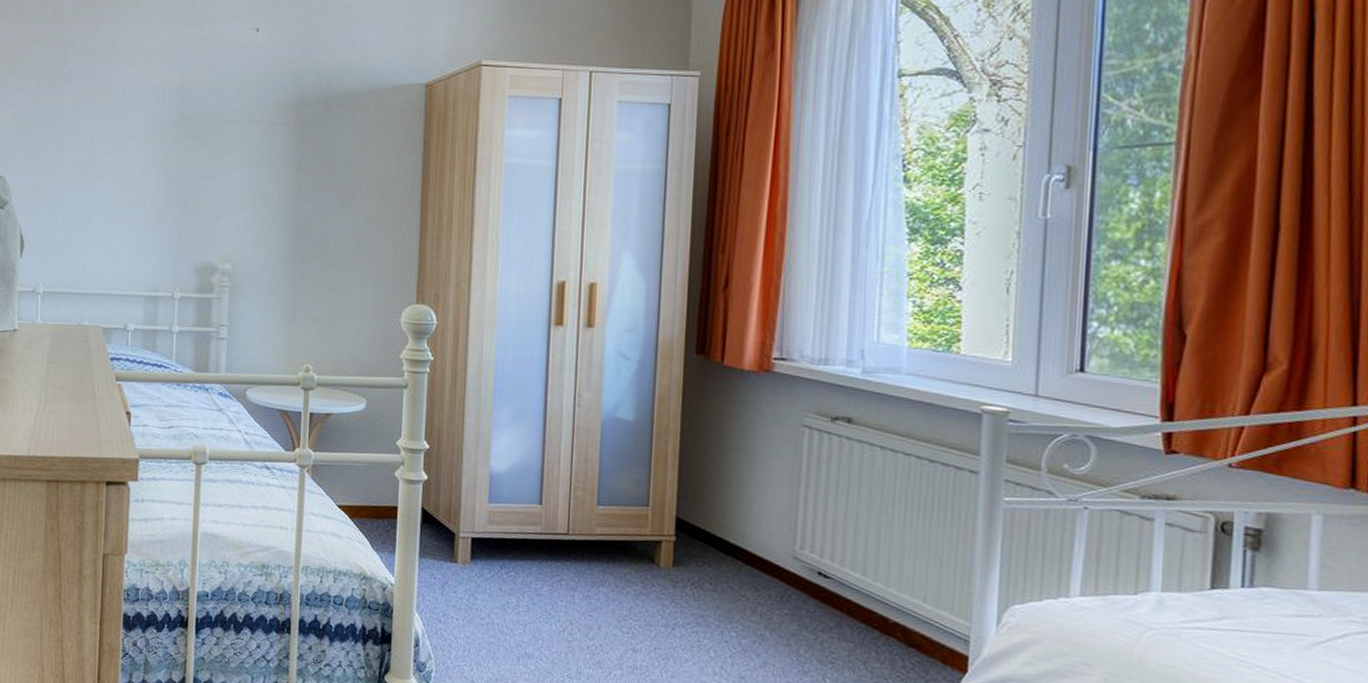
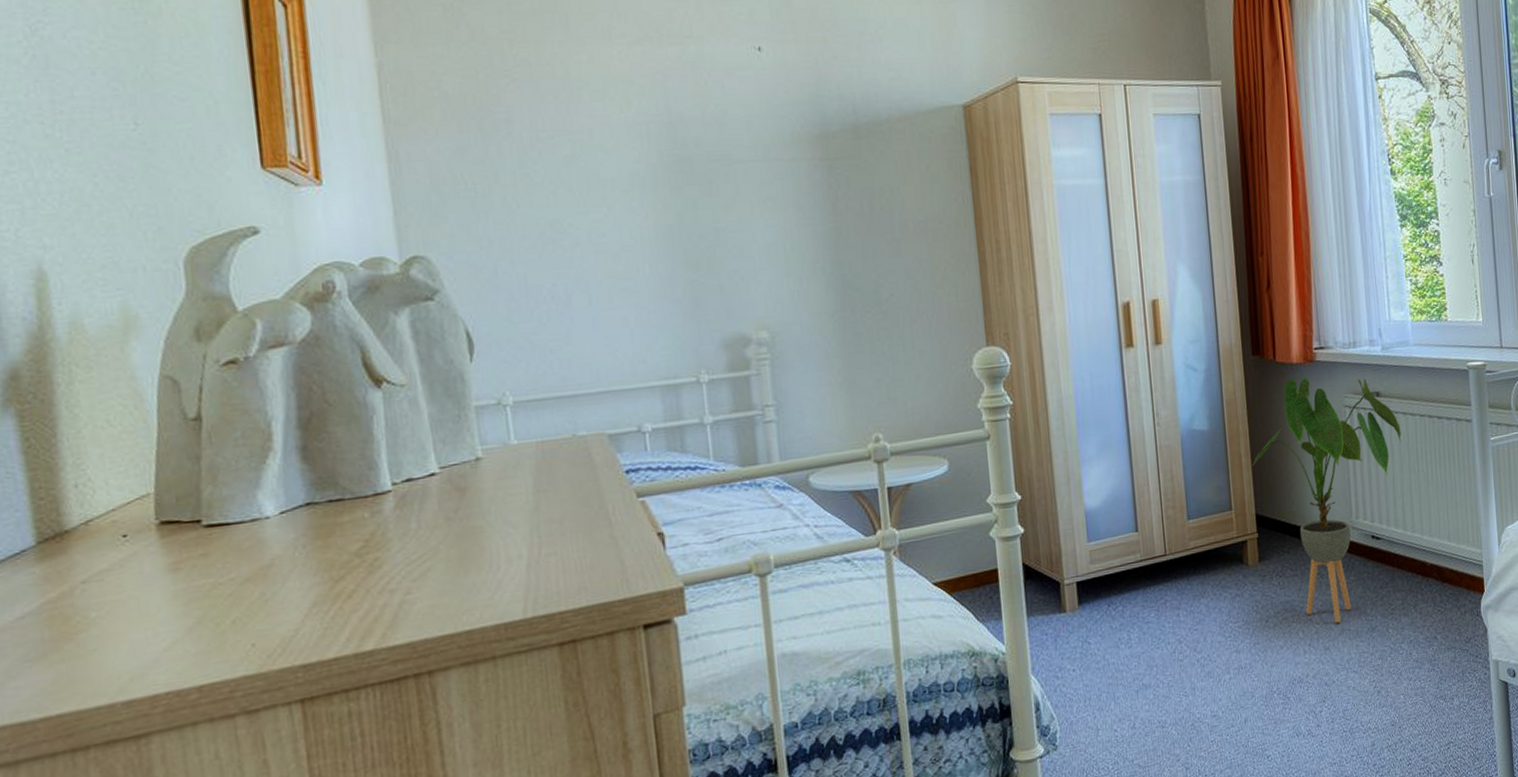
house plant: none [680,386,875,655] -> present [1252,378,1402,624]

